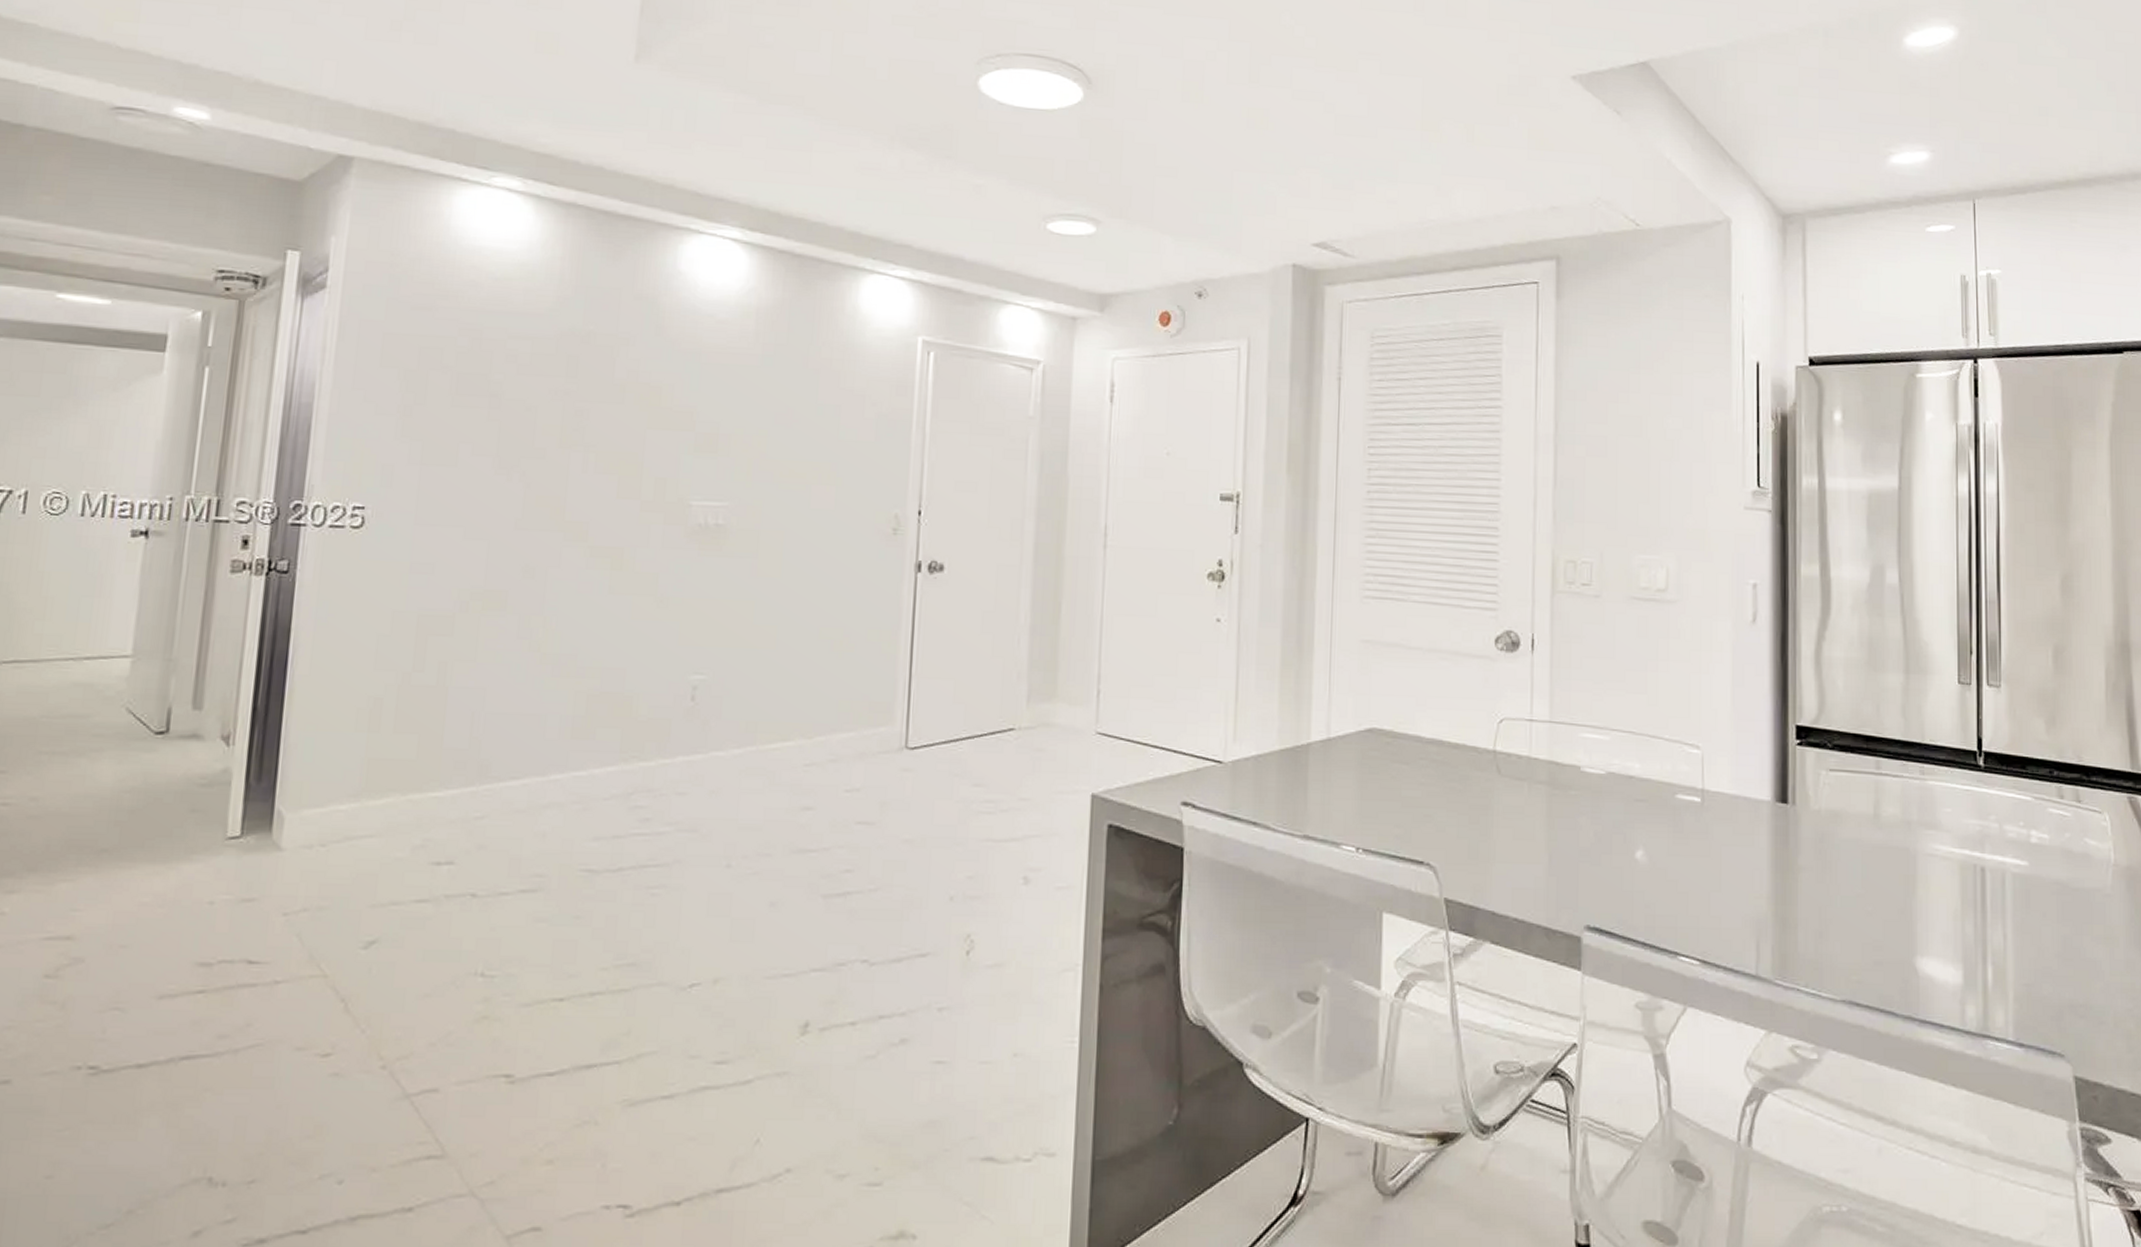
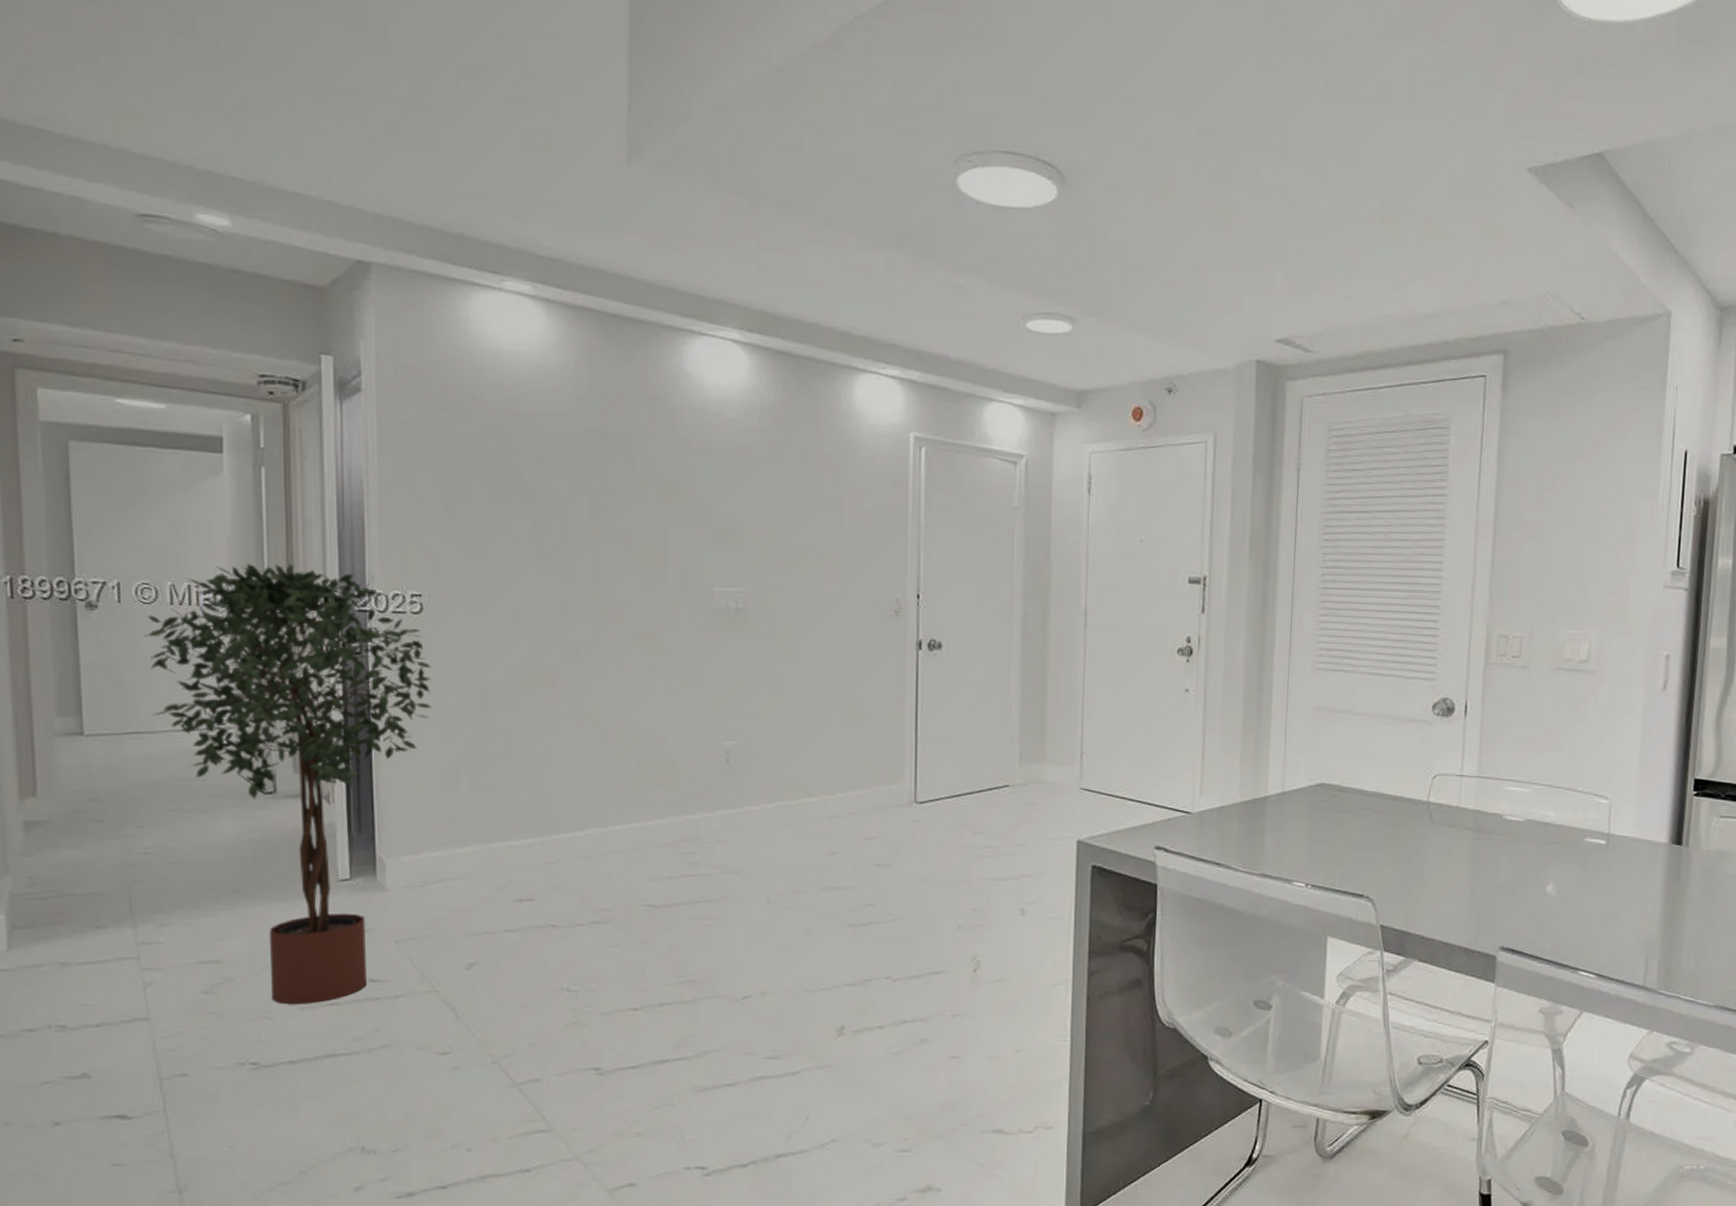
potted tree: none [41,471,366,993] -> present [143,563,432,1005]

